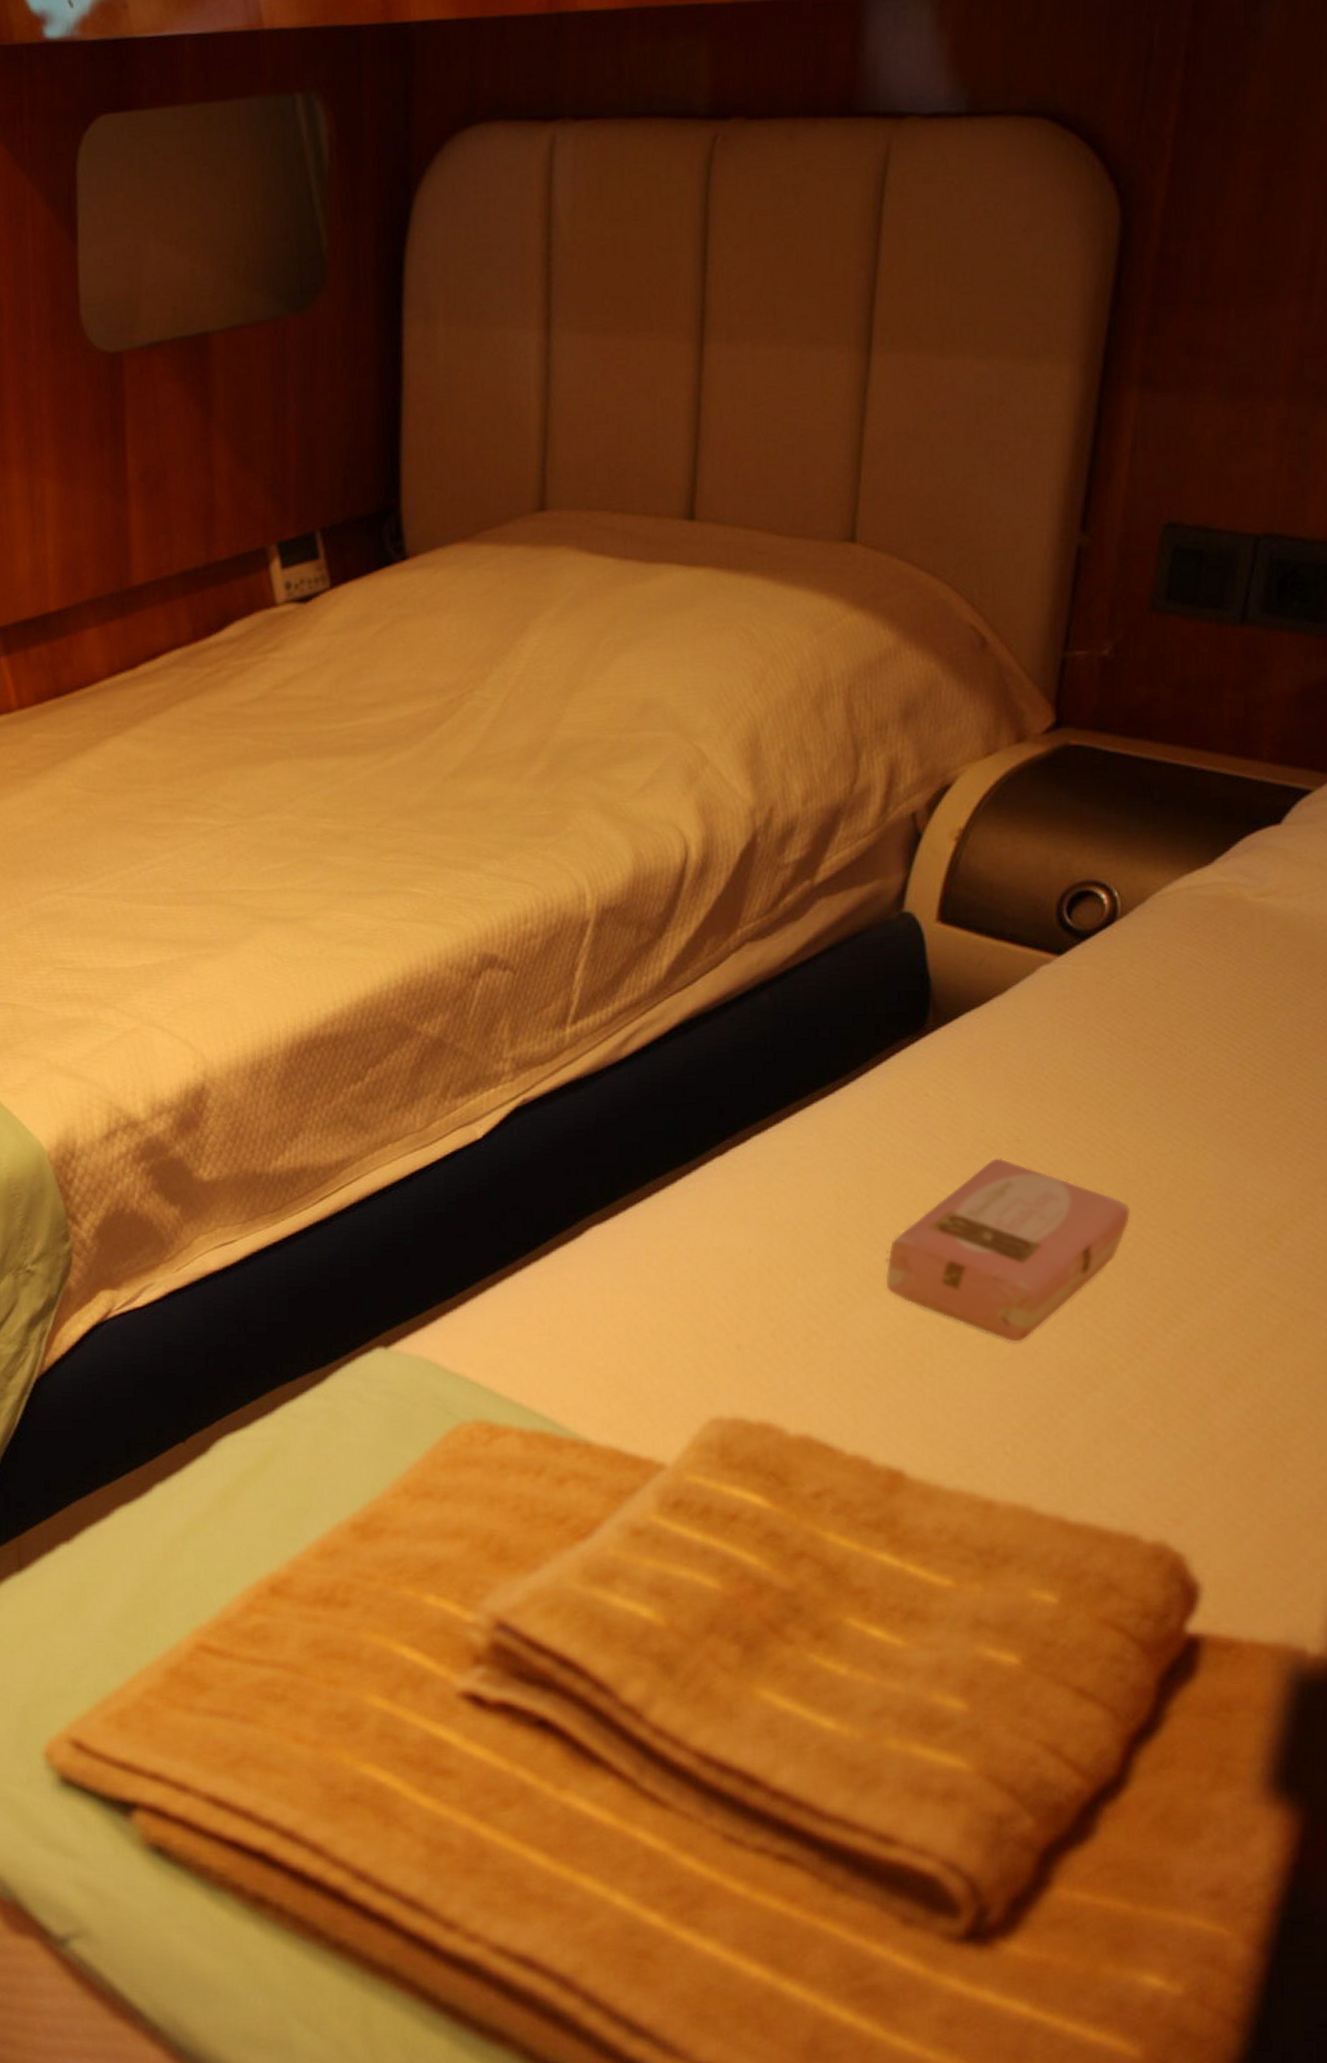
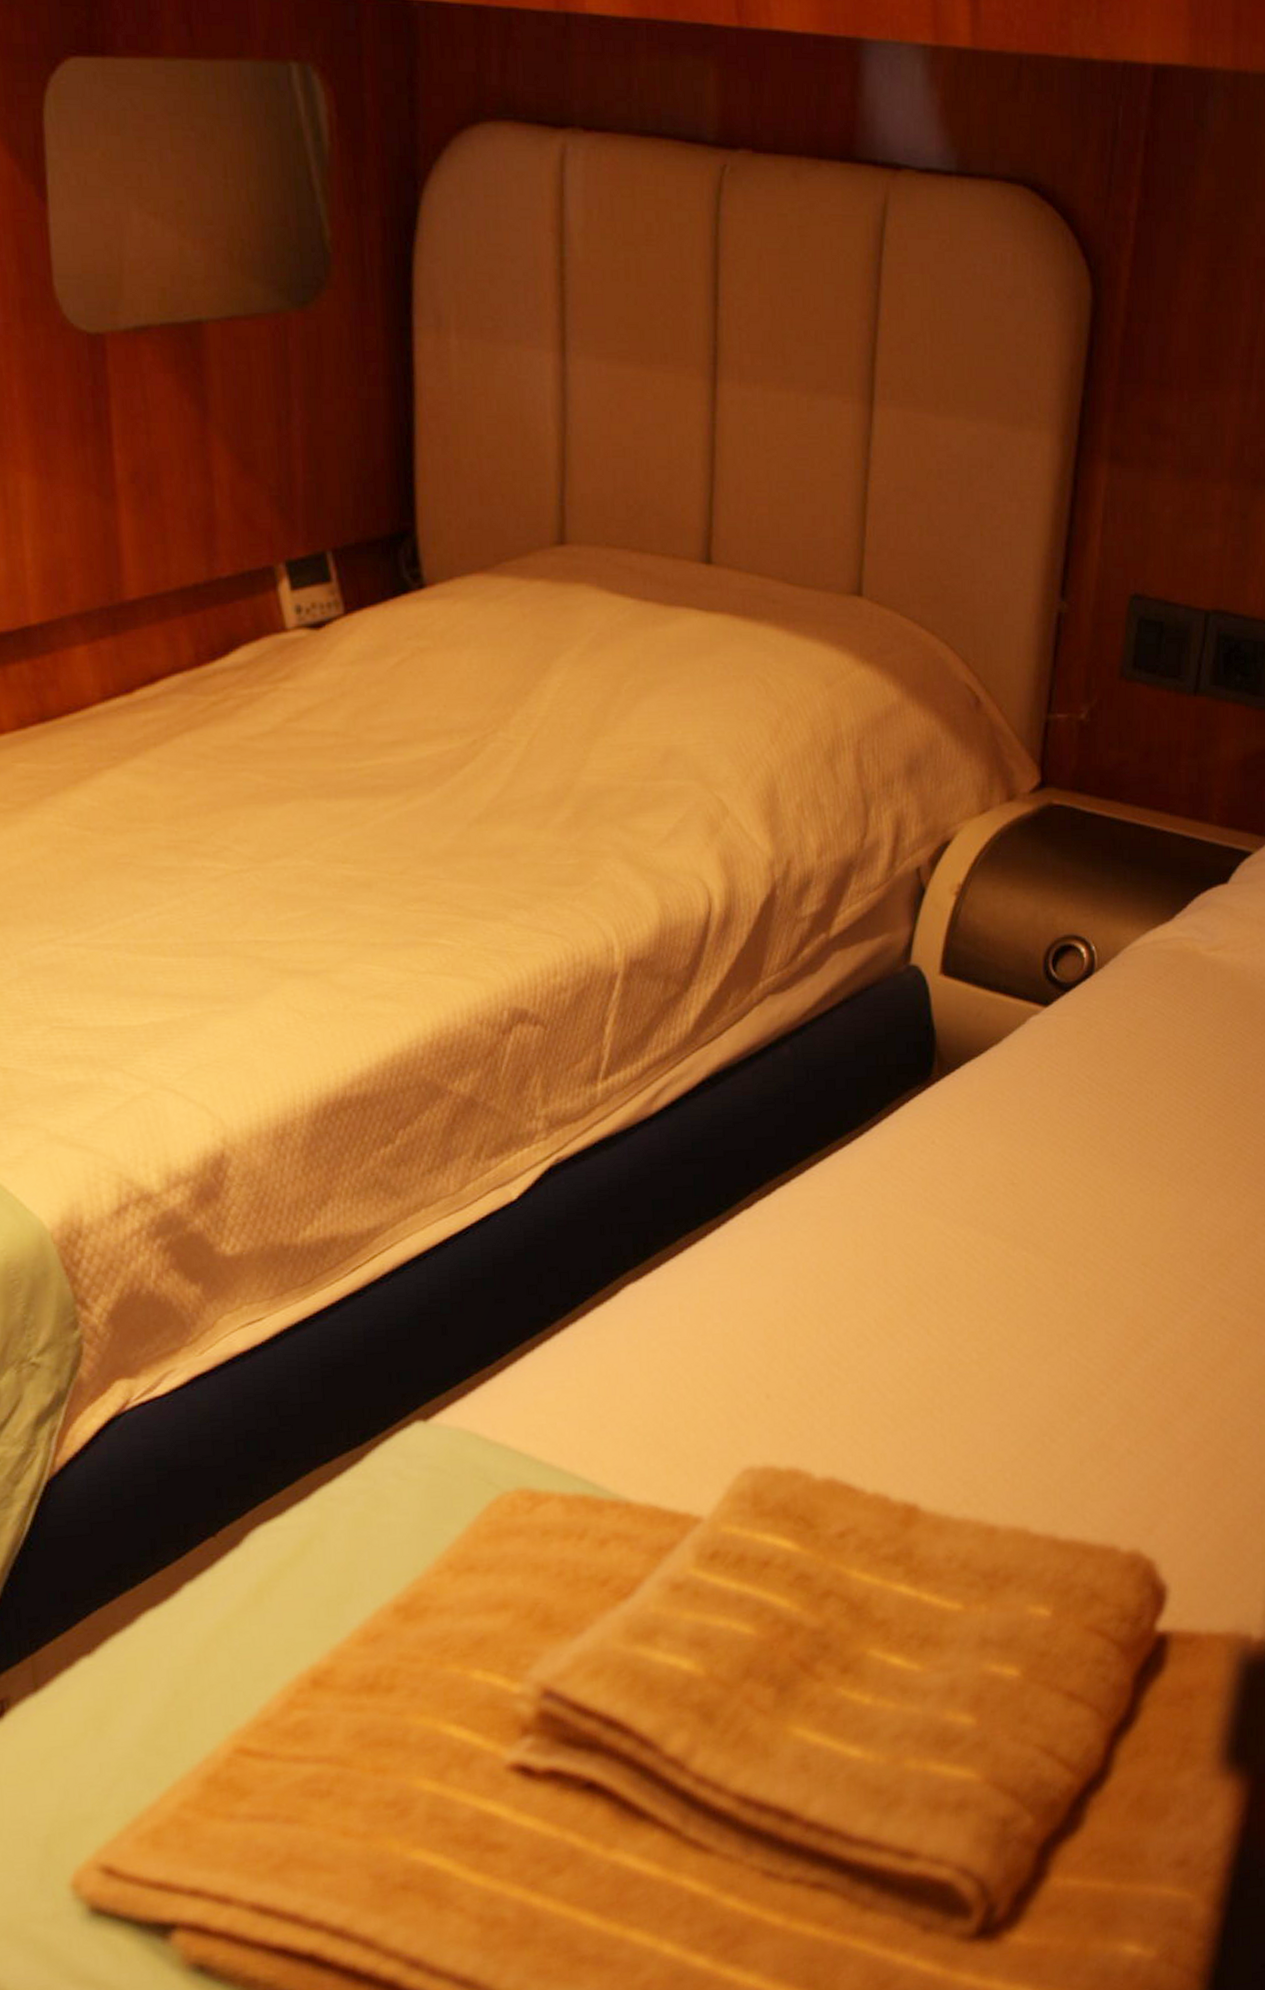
soap: present [885,1158,1131,1342] -> none [899,1201,1109,1376]

